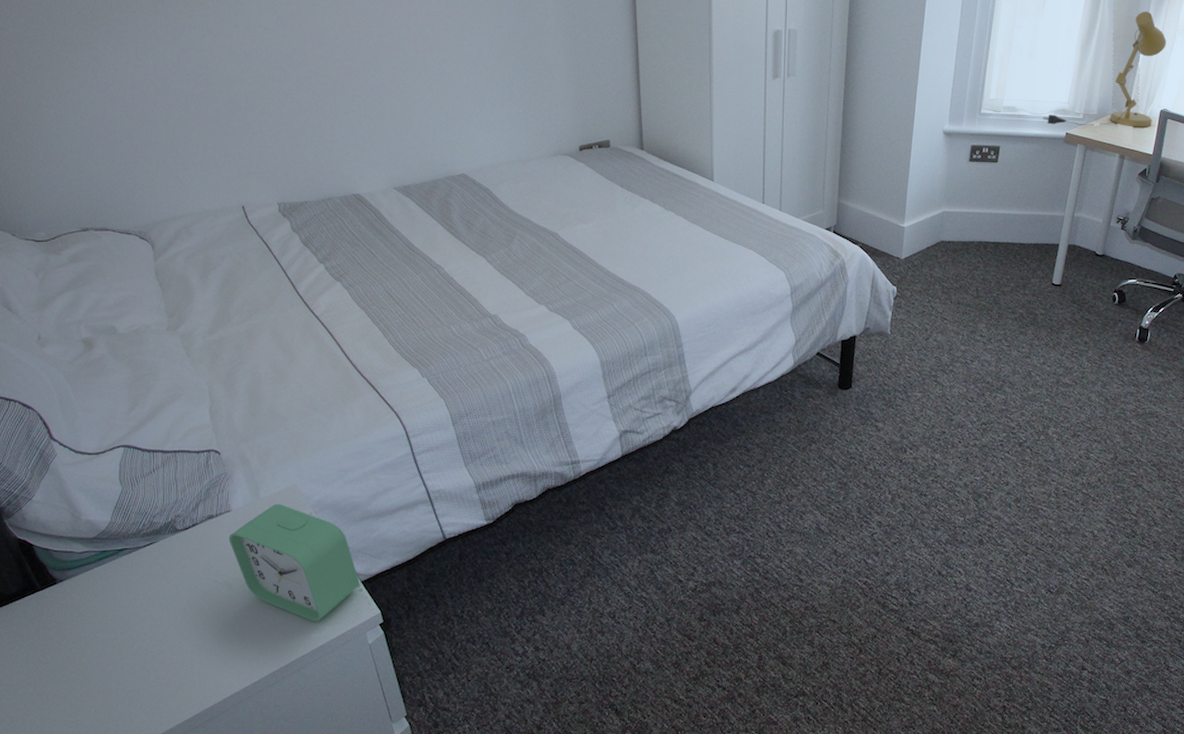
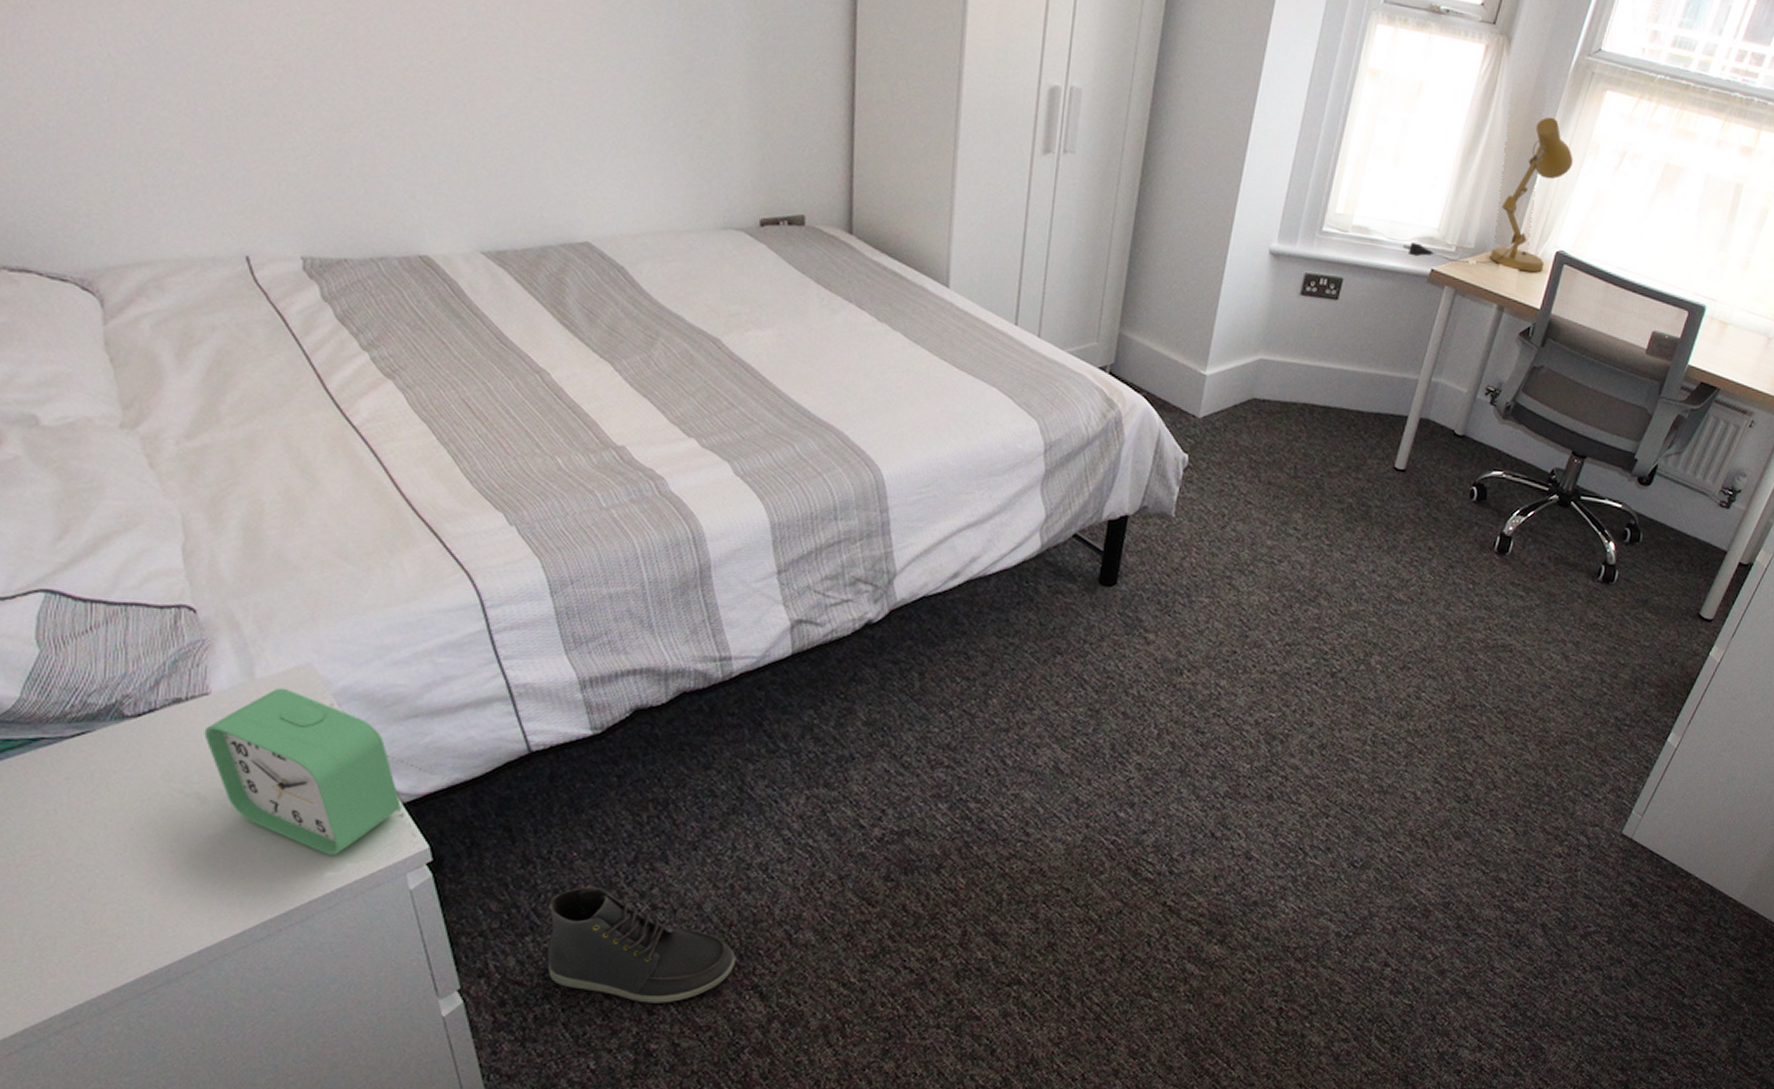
sneaker: none [464,634,596,721] -> present [547,884,736,1004]

